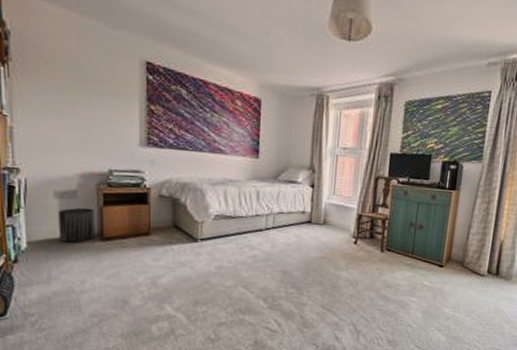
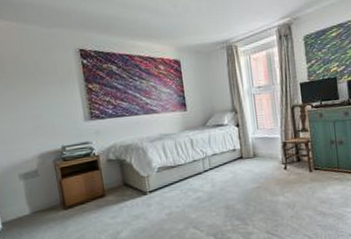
trash can: present [59,207,95,244] -> none [25,182,58,219]

